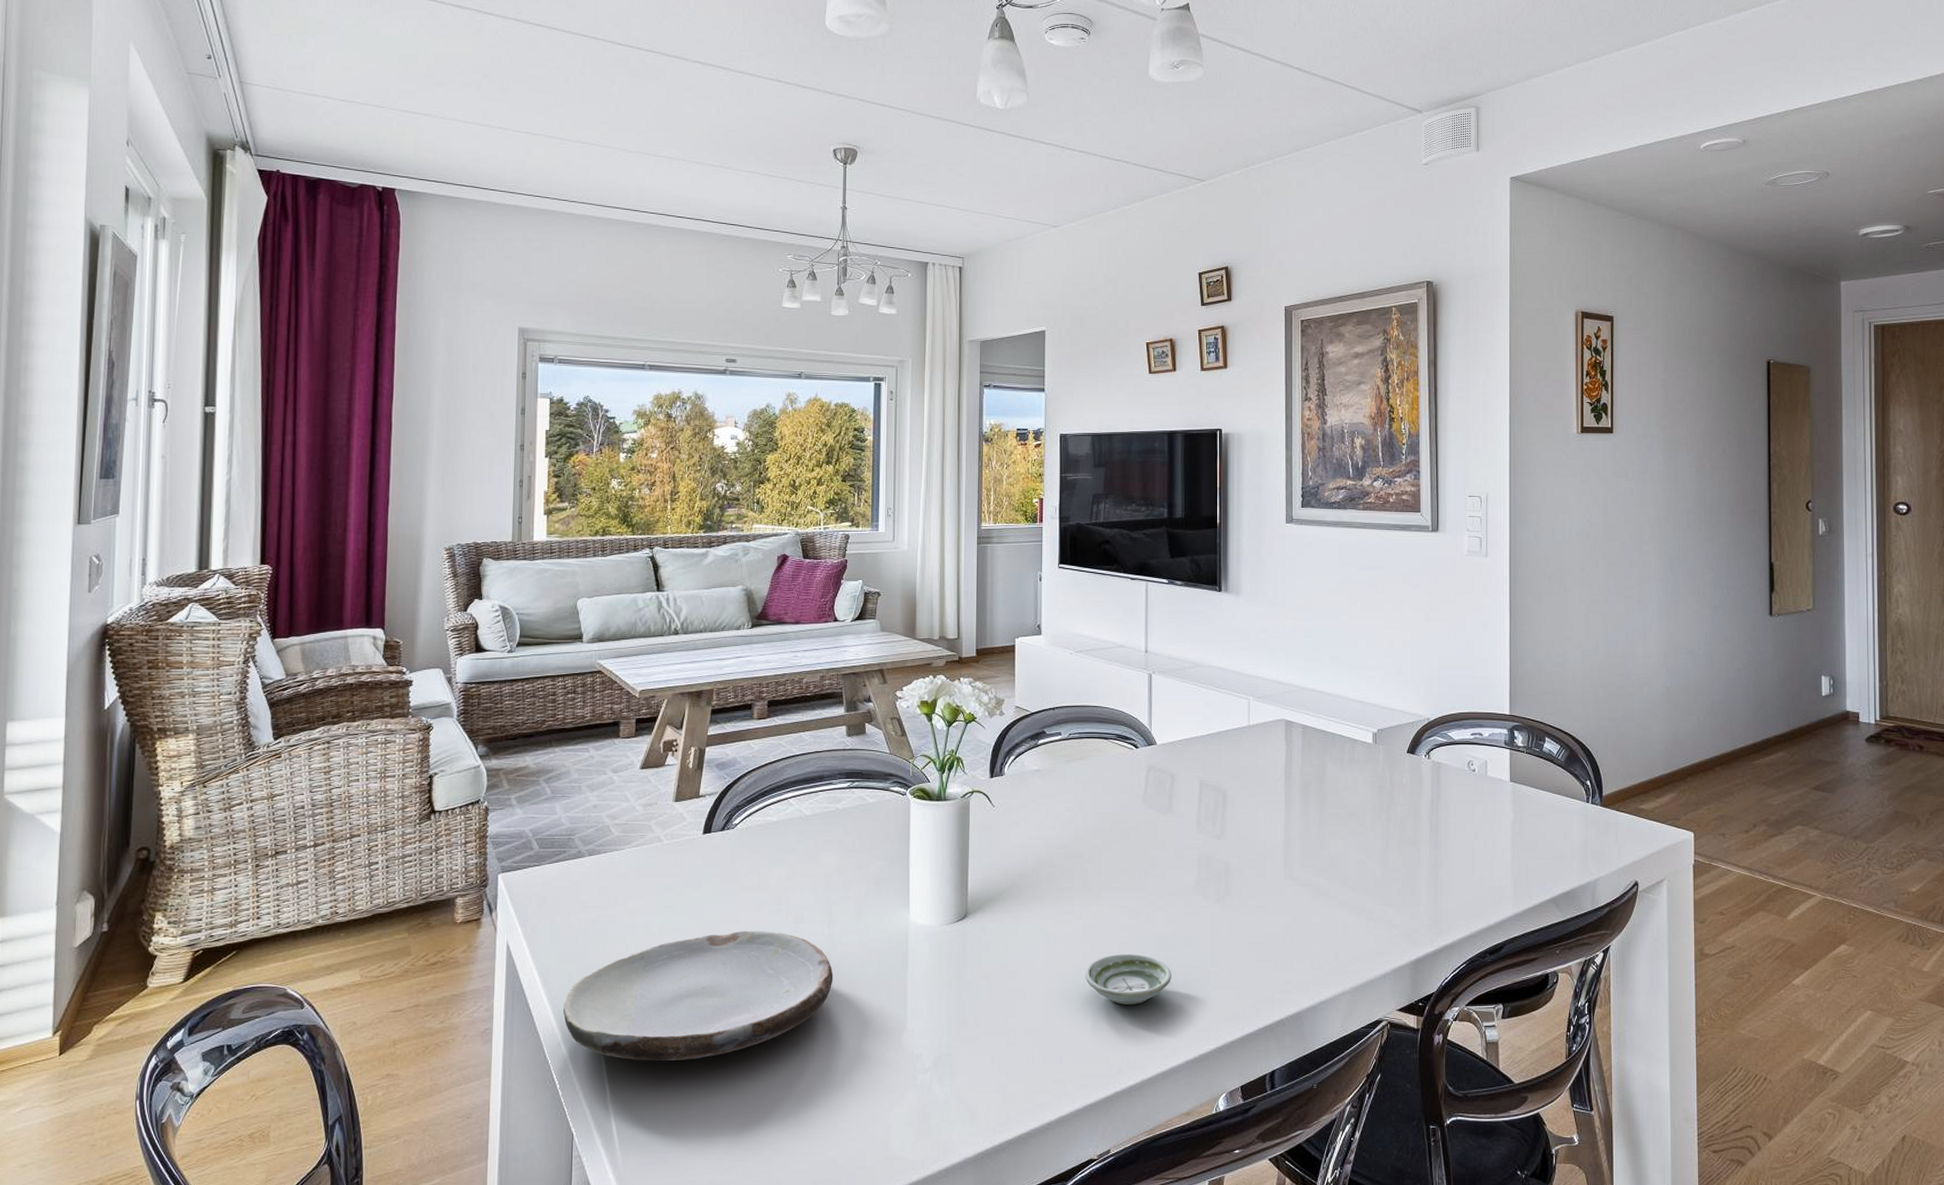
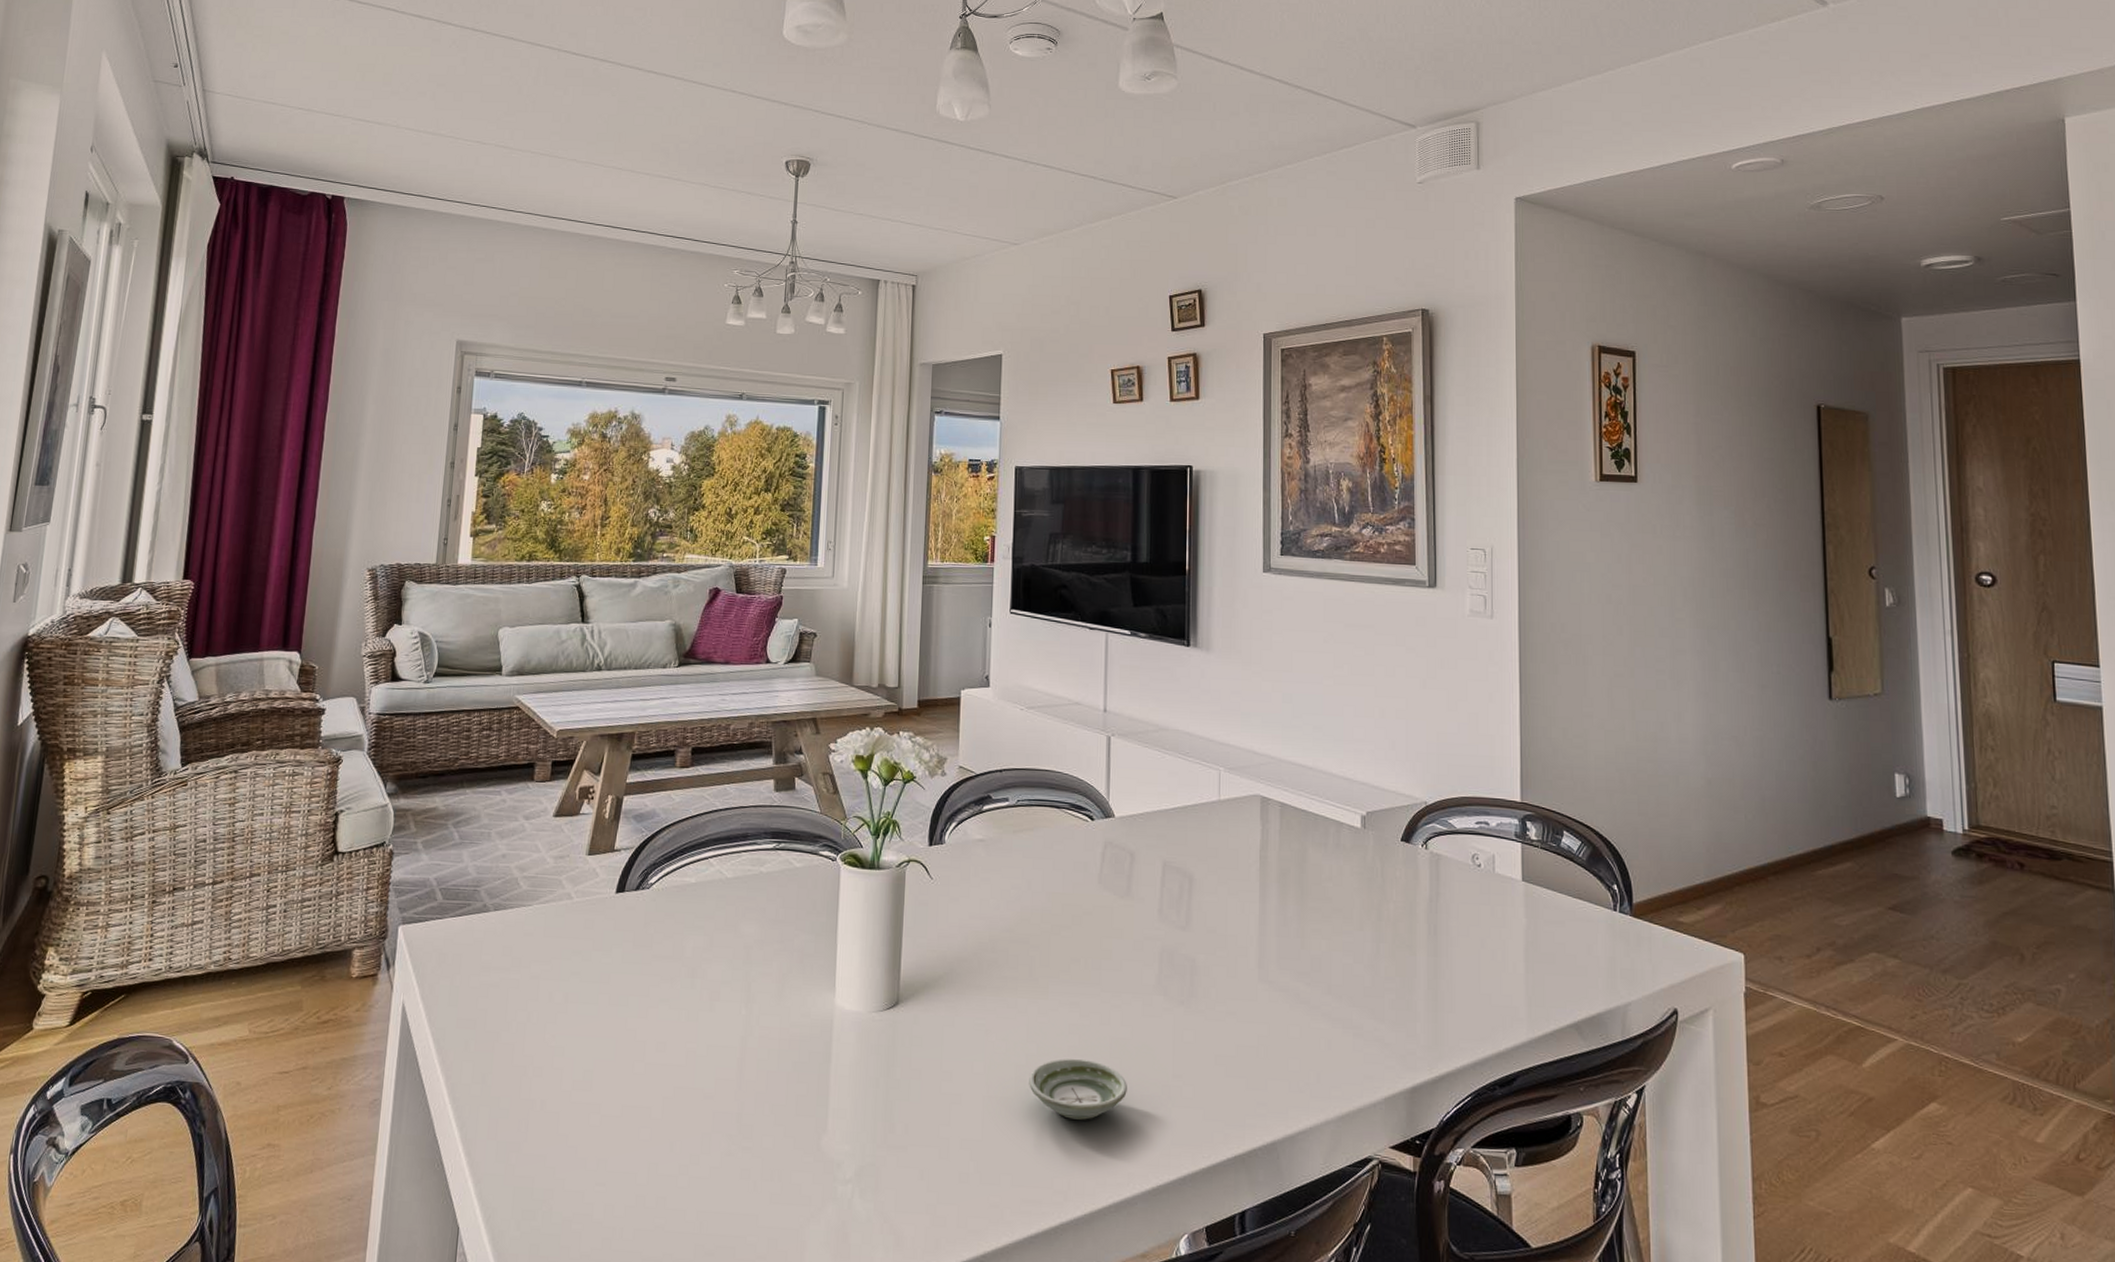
plate: present [562,930,834,1061] -> none [456,1005,749,1151]

